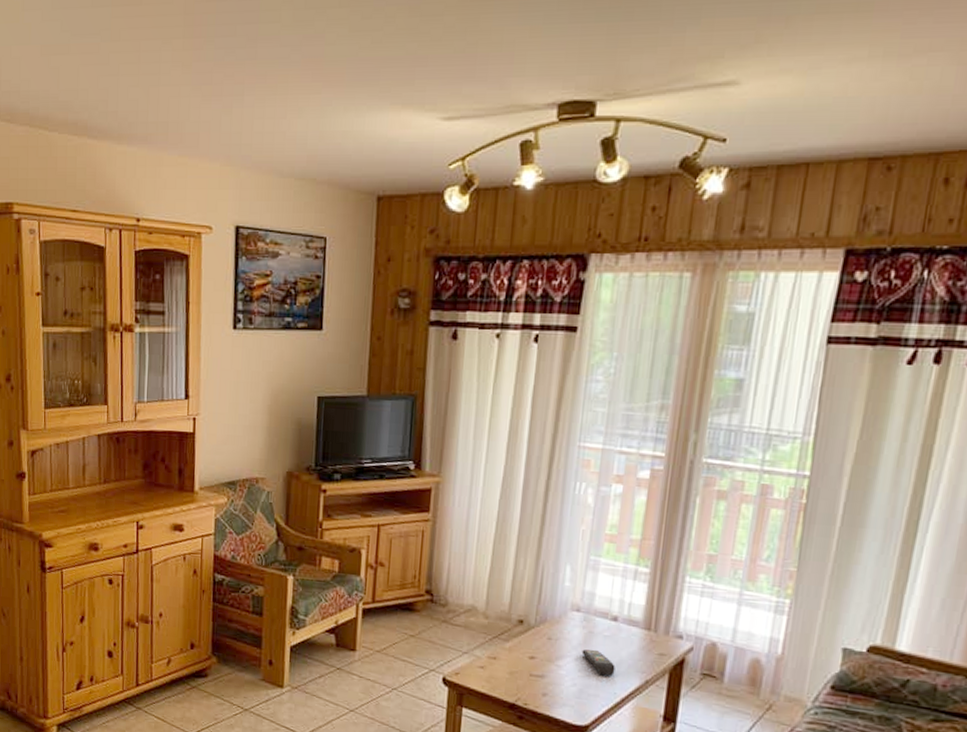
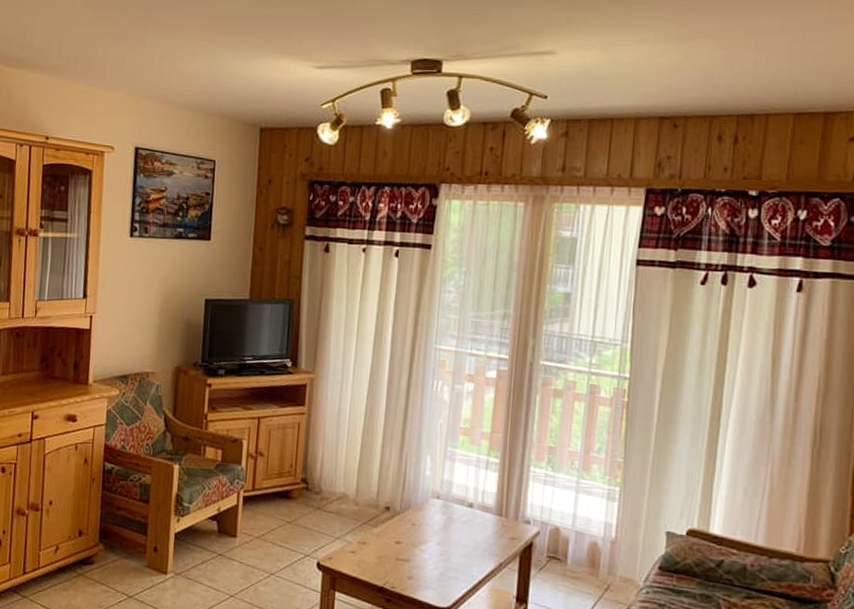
remote control: present [581,649,615,676] -> none [442,534,472,560]

